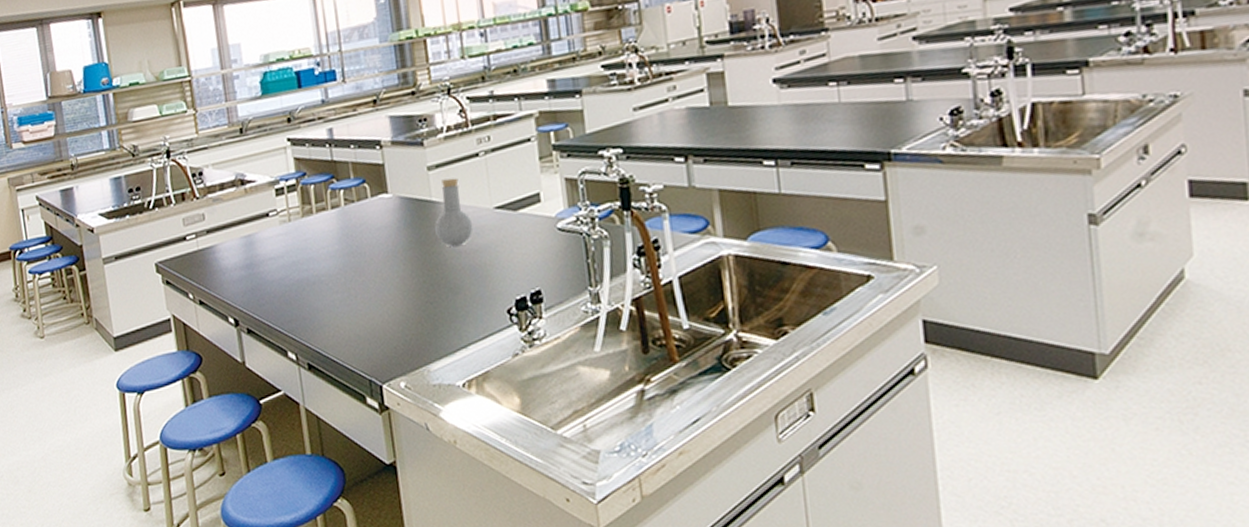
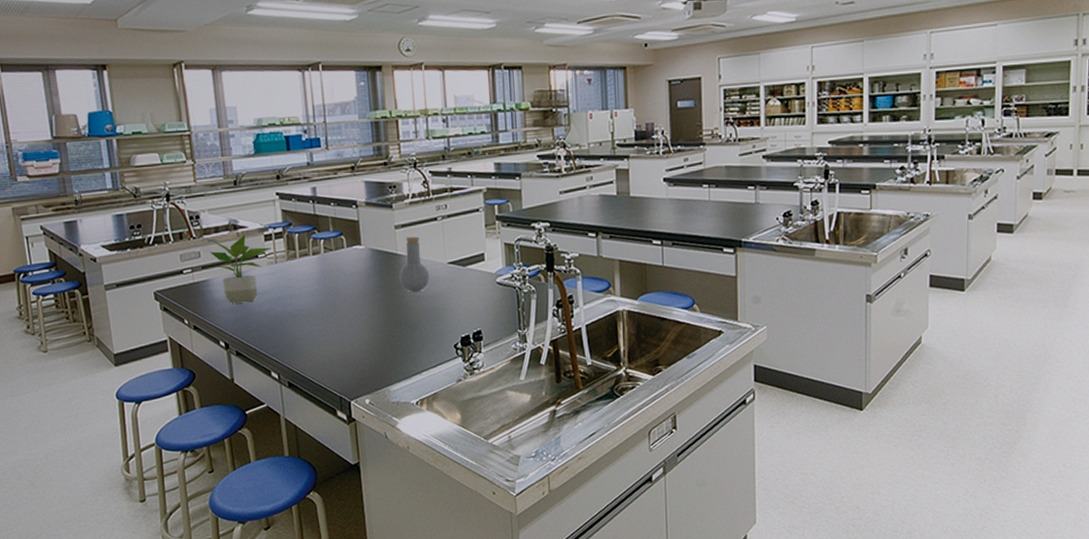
potted plant: none [212,190,284,272] -> present [208,234,271,304]

